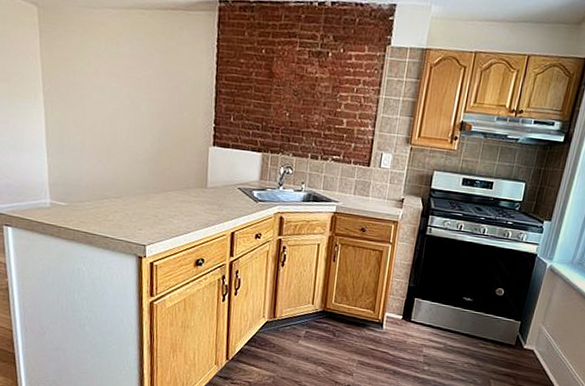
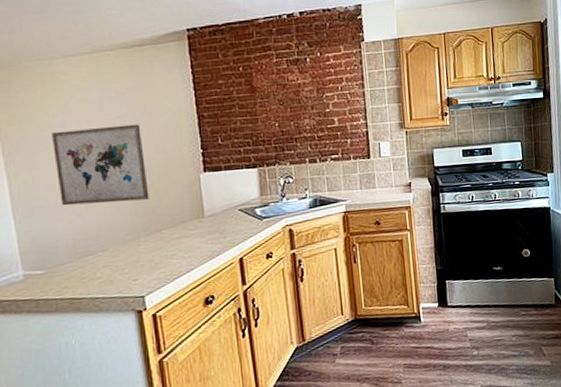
wall art: none [85,79,163,160] -> present [52,124,150,206]

